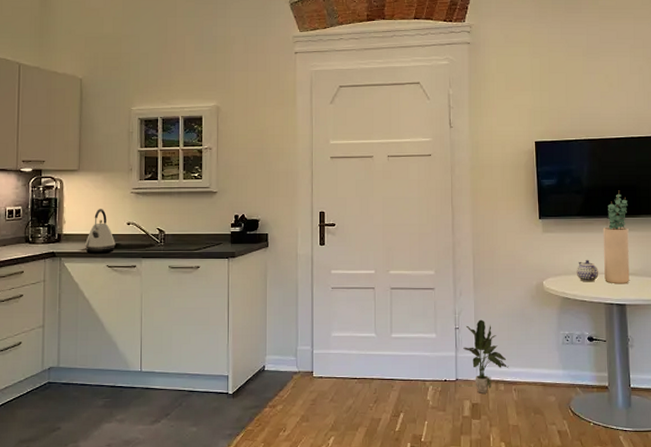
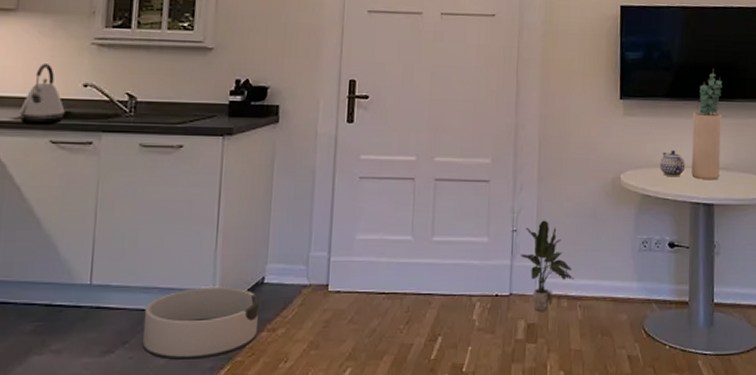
pet bowl: none [179,373,262,428] -> present [142,286,259,360]

